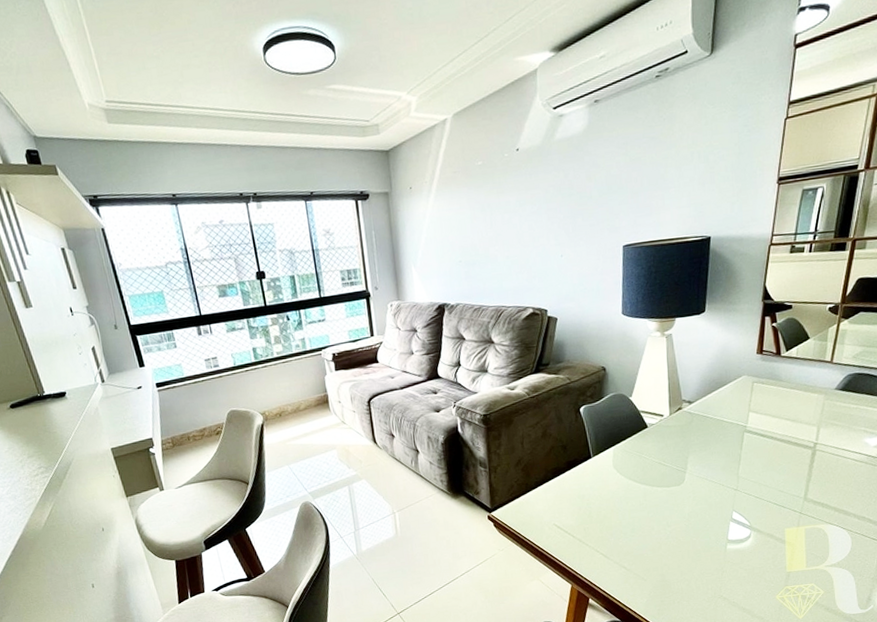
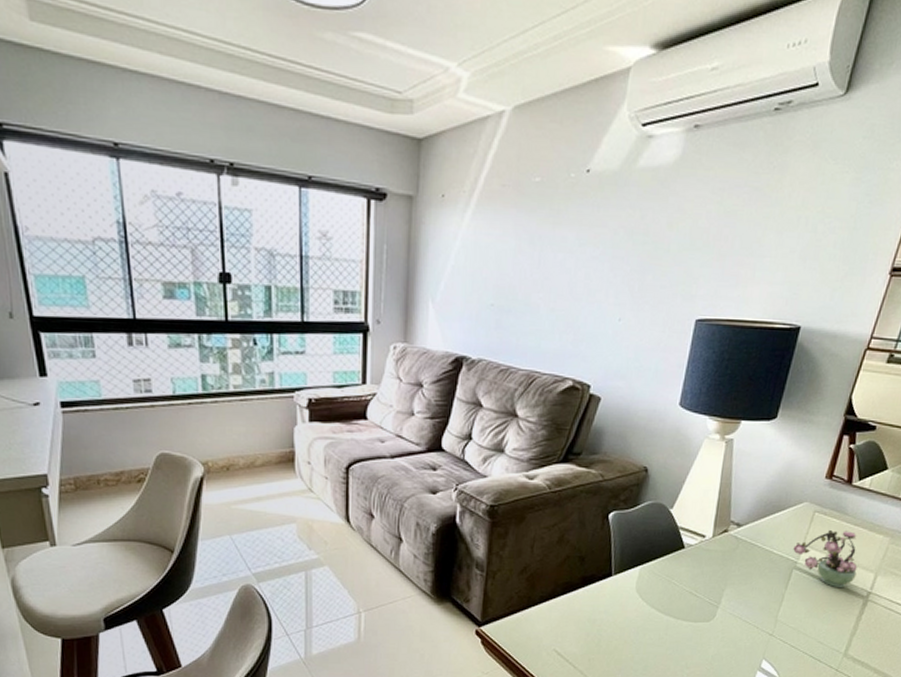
flower arrangement: none [741,394,801,443] -> present [793,530,858,588]

